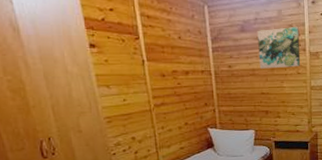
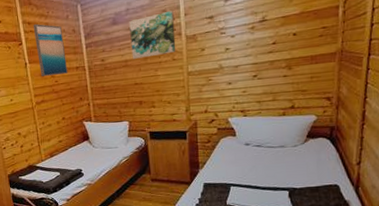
wall art: none [153,18,192,77] -> present [33,23,68,76]

